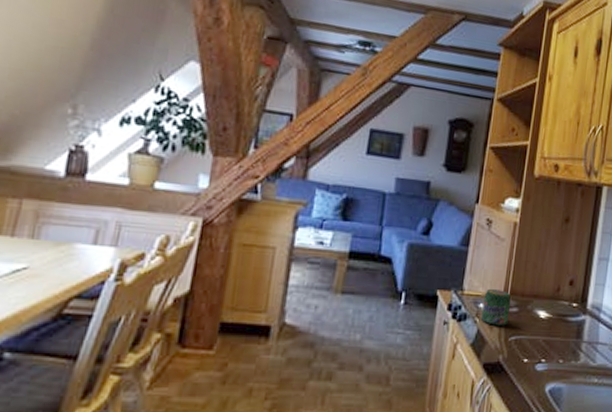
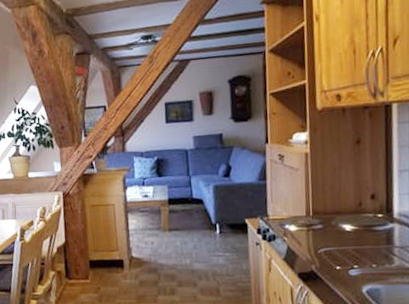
jar: present [480,288,511,326] -> none [288,211,315,242]

